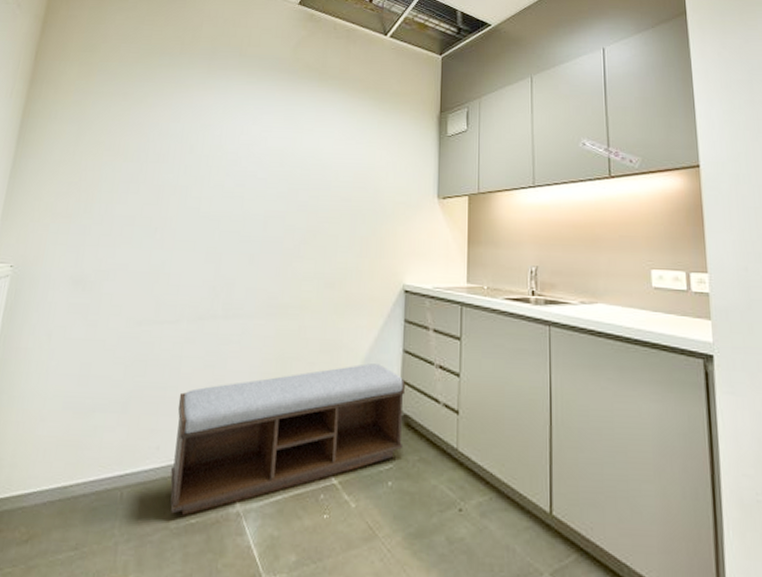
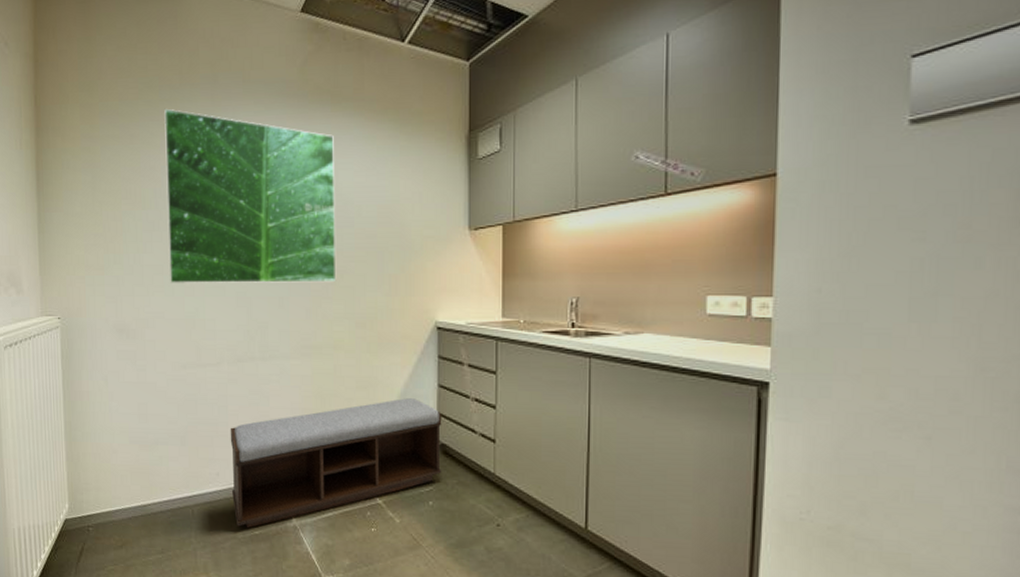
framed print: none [139,72,318,242] -> present [164,108,337,283]

